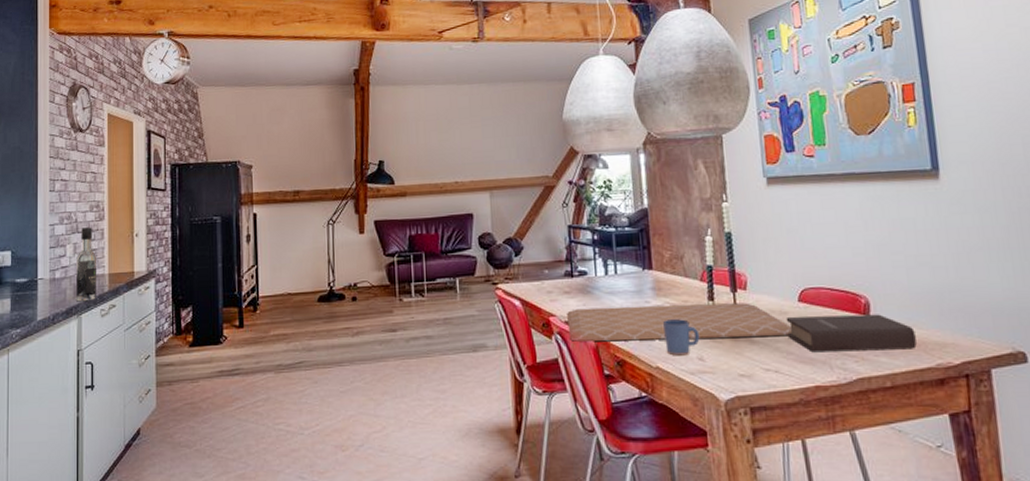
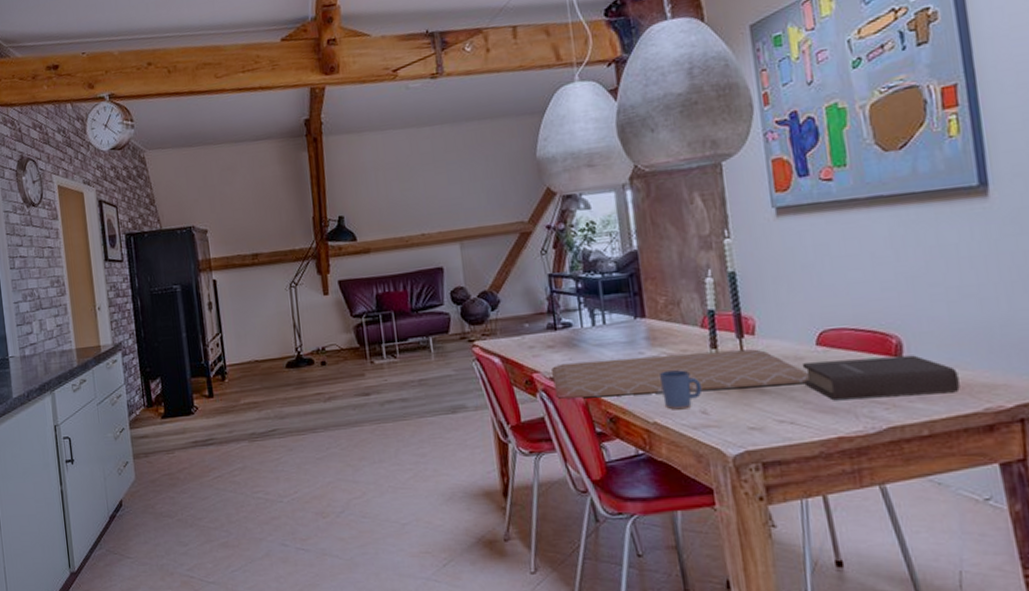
bottle: present [75,227,96,302] -> none [43,303,67,378]

